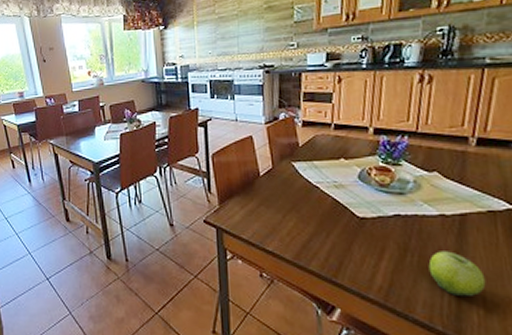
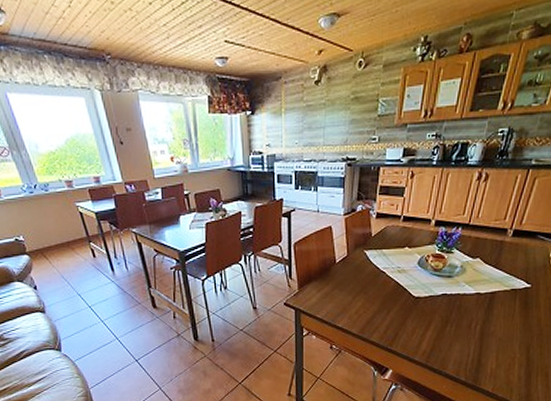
fruit: present [428,251,486,298] -> none [462,321,501,356]

